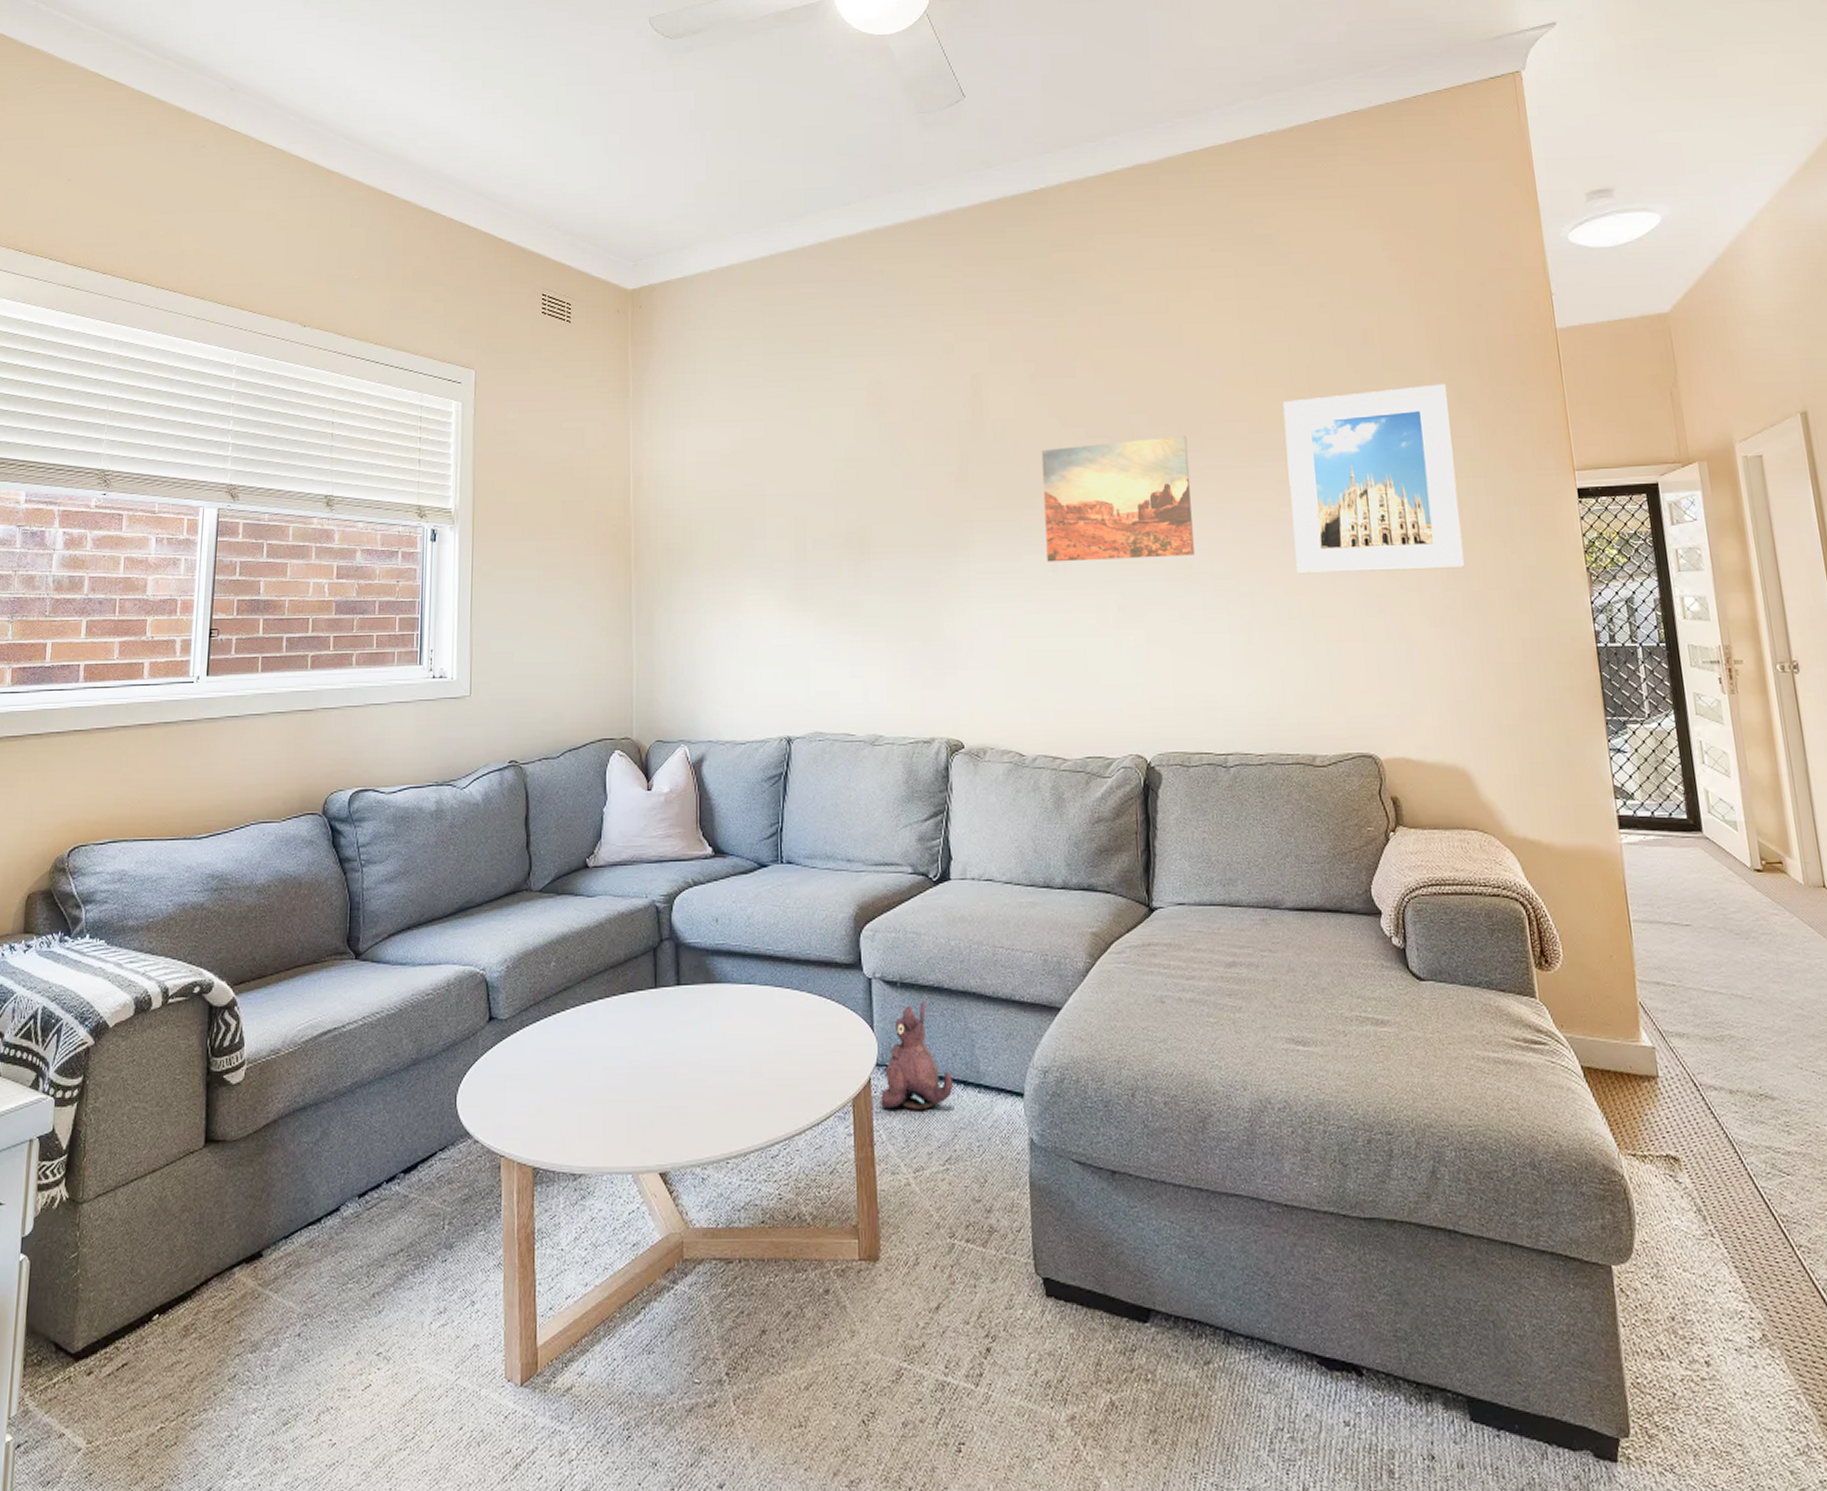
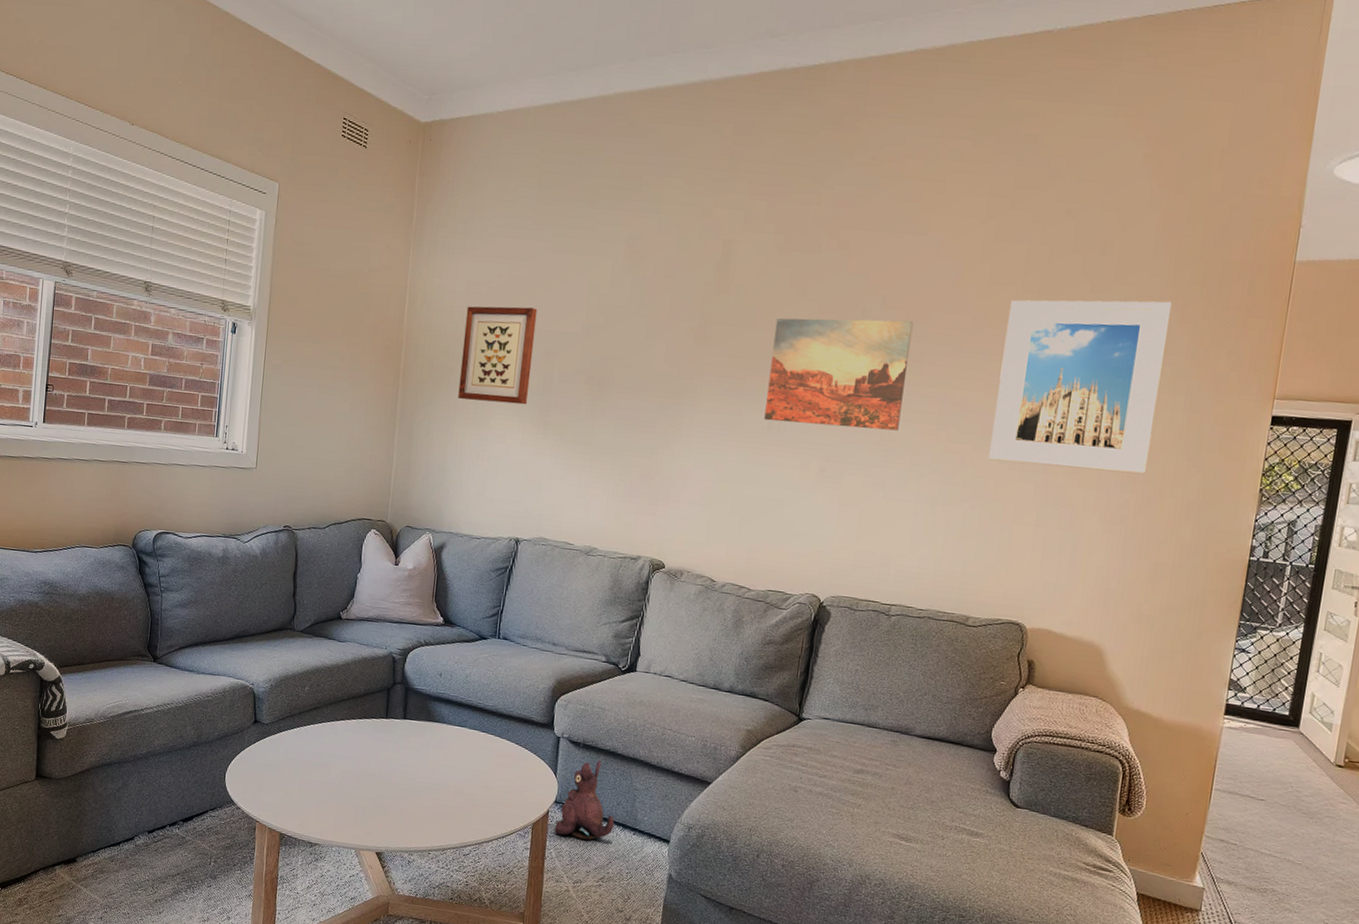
wall art: none [700,471,781,584] -> present [458,306,538,405]

